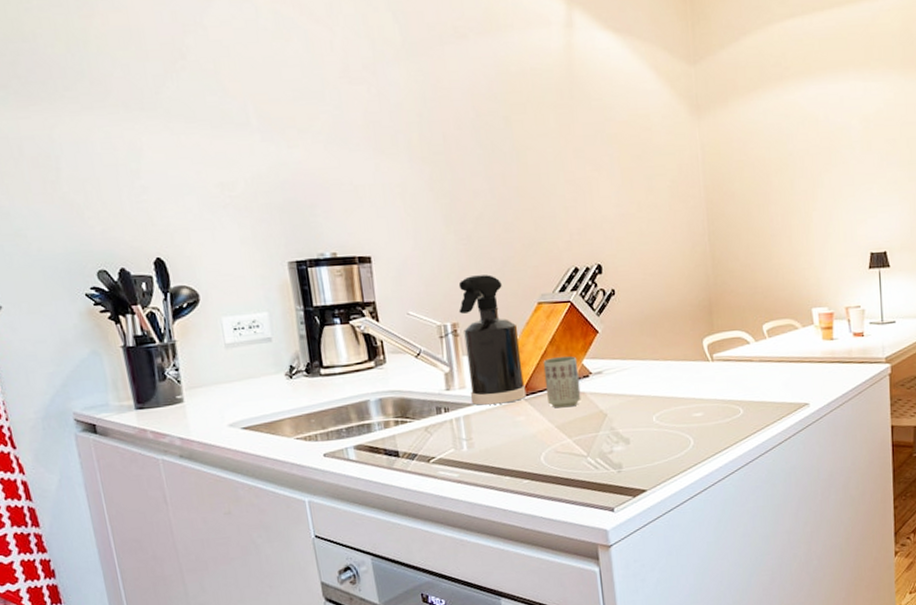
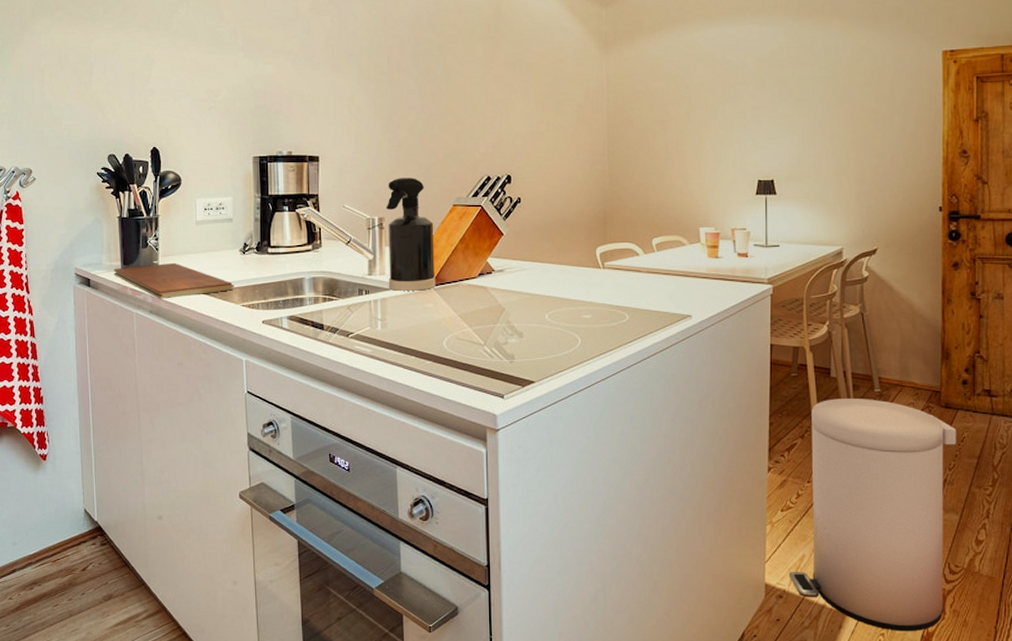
chopping board: none [125,395,285,440] -> present [113,262,235,299]
cup: present [542,356,581,408] -> none [453,254,483,299]

